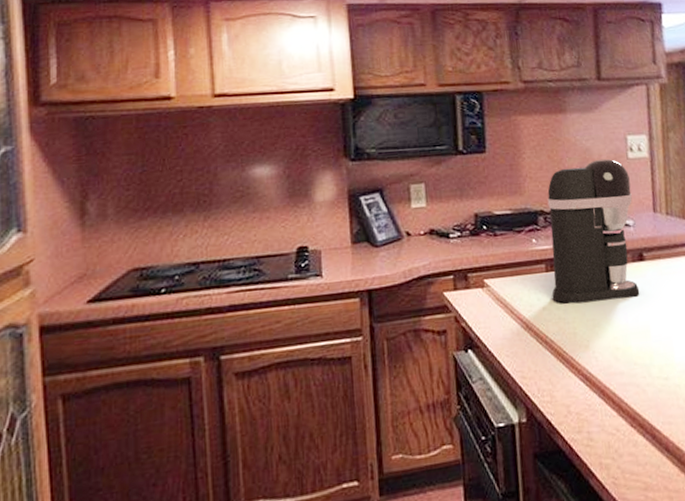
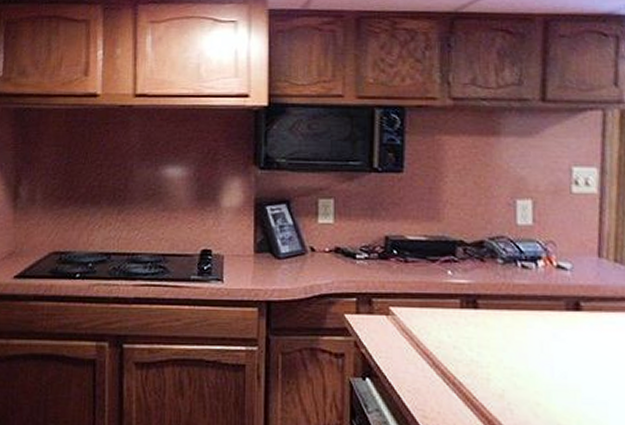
coffee maker: present [547,159,640,304] -> none [465,190,573,351]

